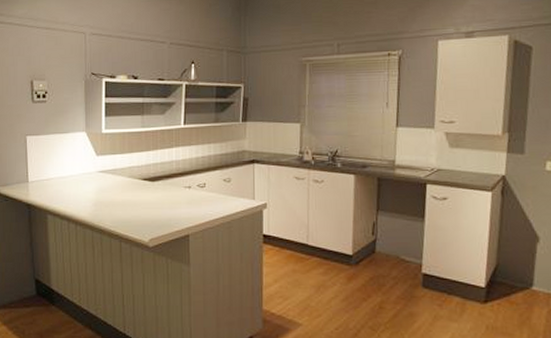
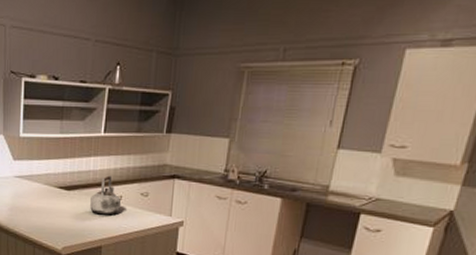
kettle: none [175,164,204,203] -> present [90,175,121,215]

